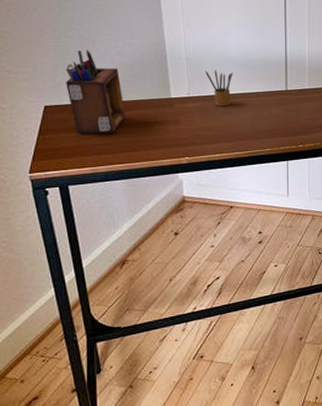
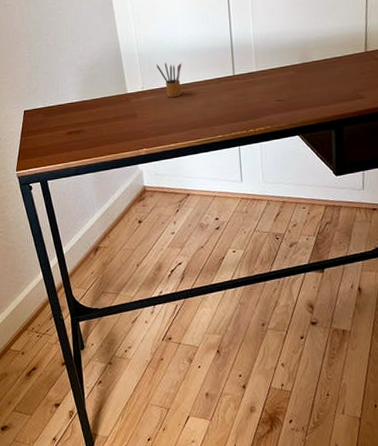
desk organizer: present [65,50,126,134] -> none [38,56,90,134]

